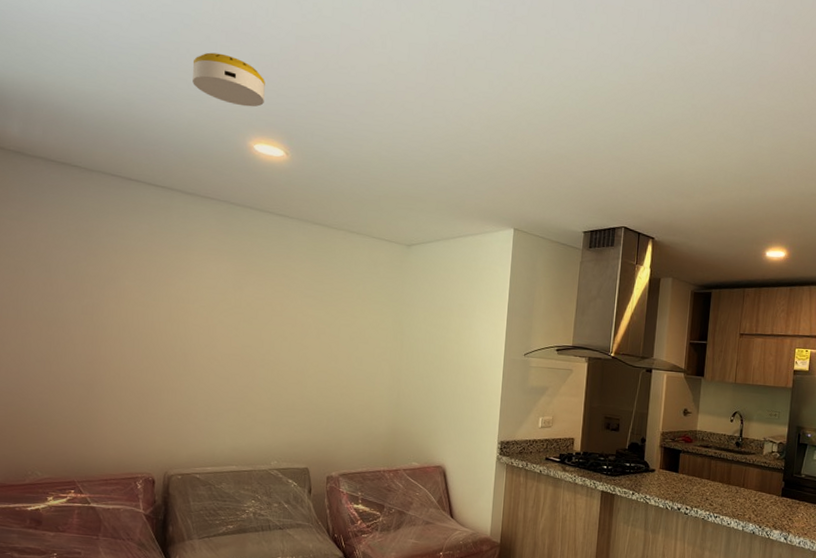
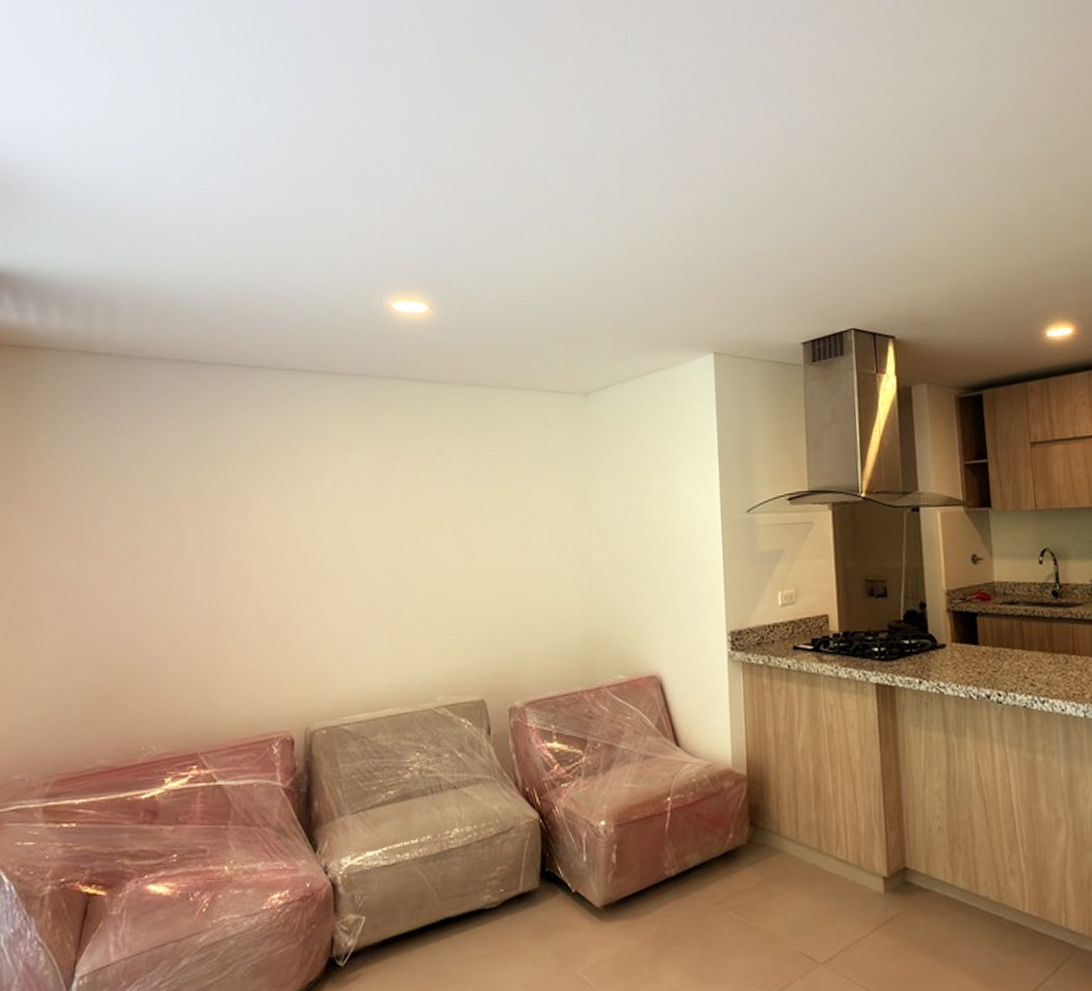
smoke detector: present [192,52,265,107] -> none [317,206,401,262]

